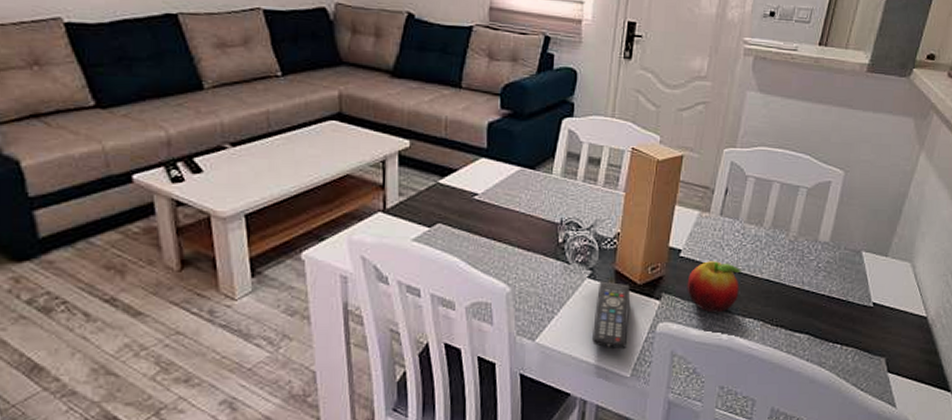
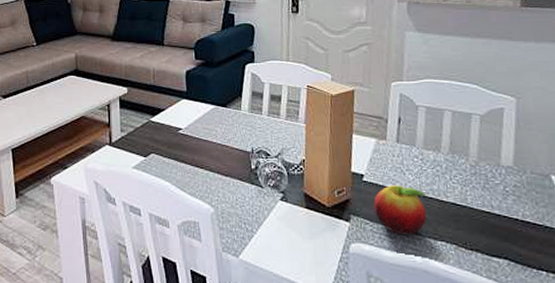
remote control: present [592,281,630,350] -> none [289,203,323,269]

